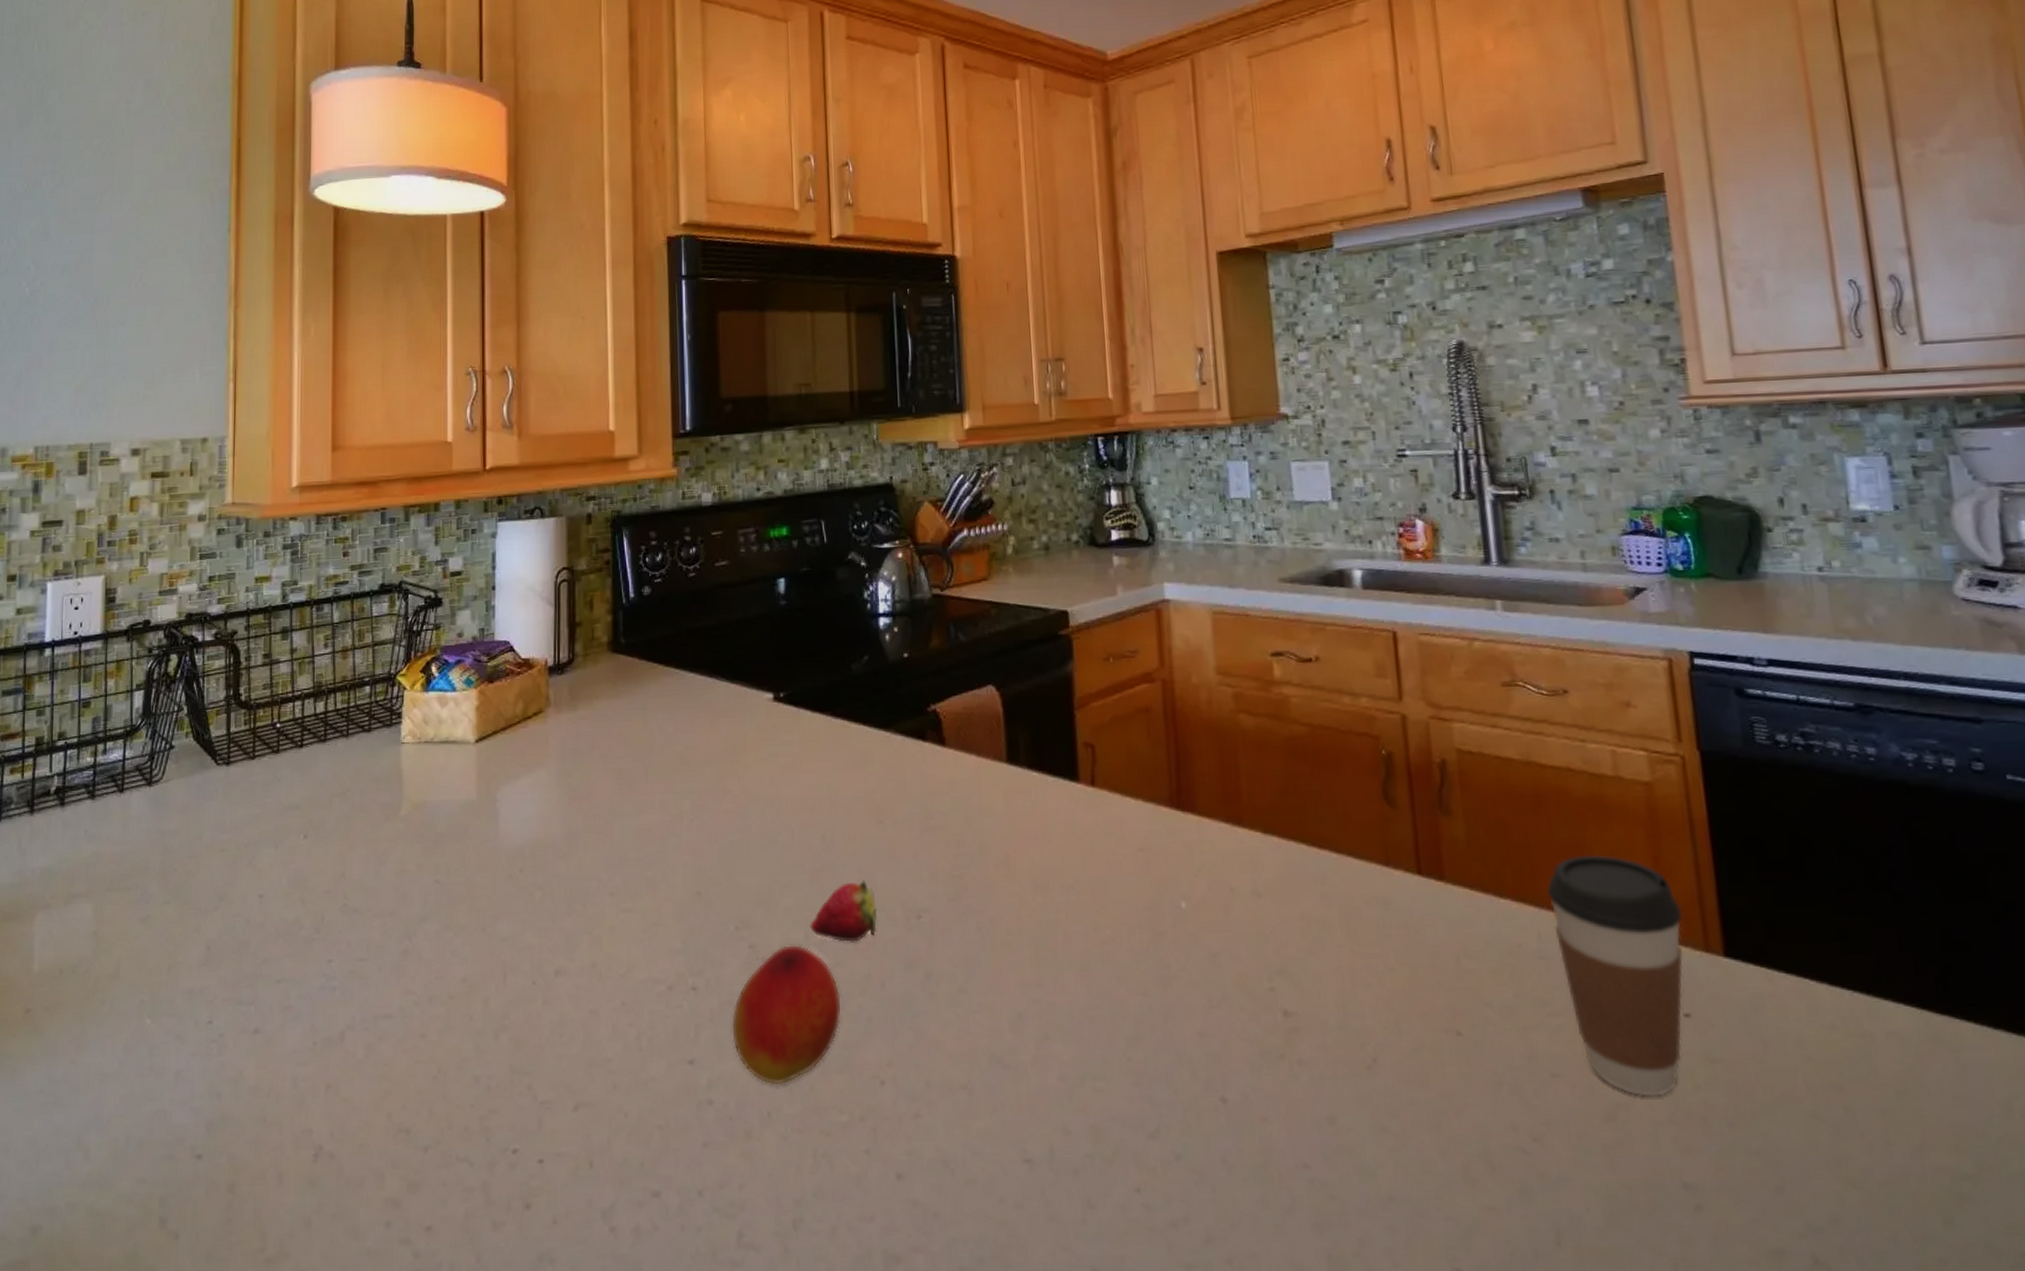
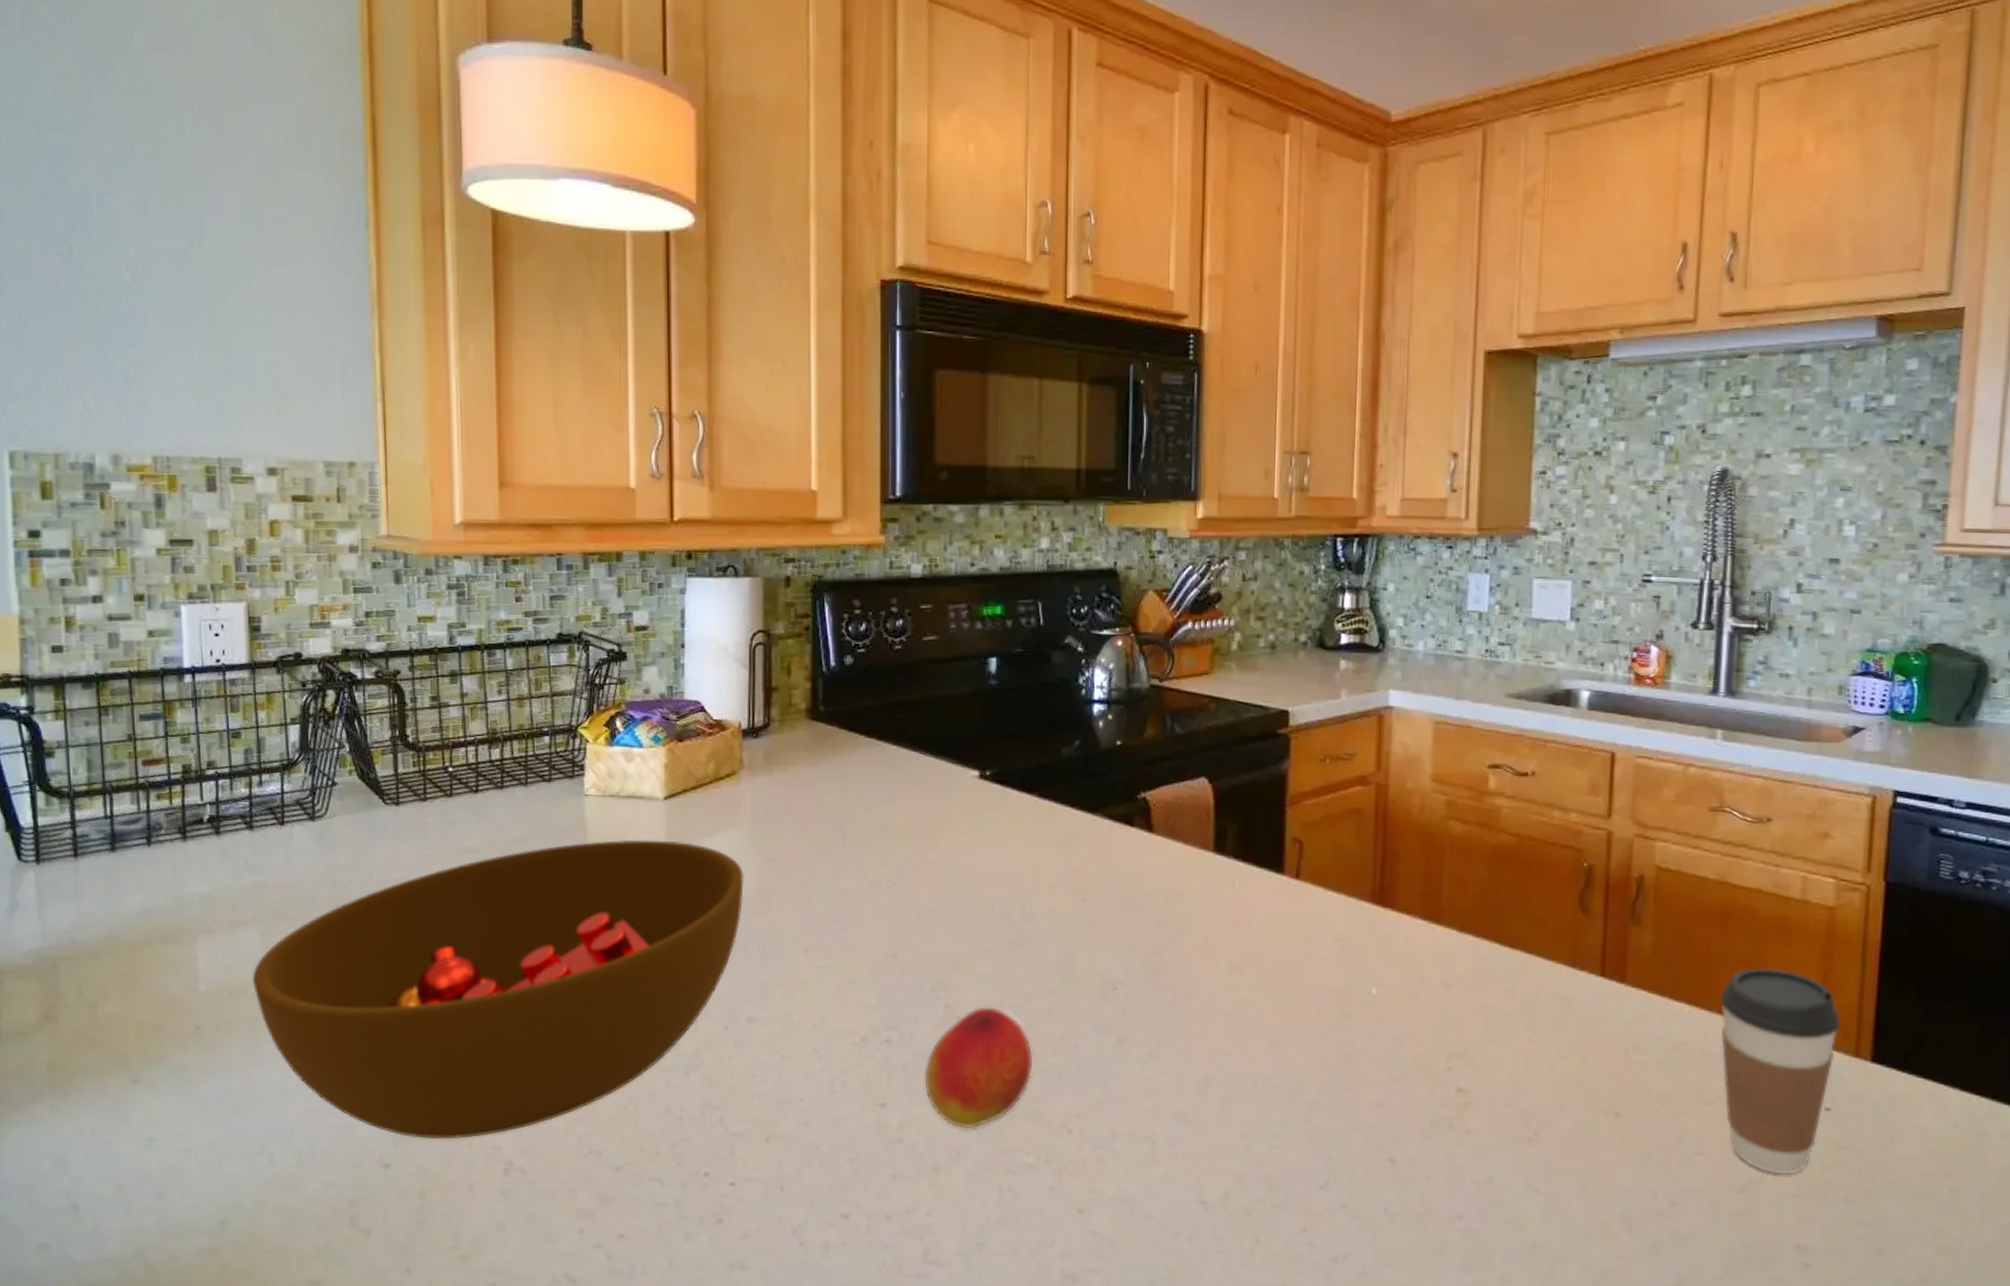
bowl: none [82,785,551,1124] -> present [252,839,744,1139]
fruit: present [810,880,878,942] -> none [1006,952,1074,1007]

